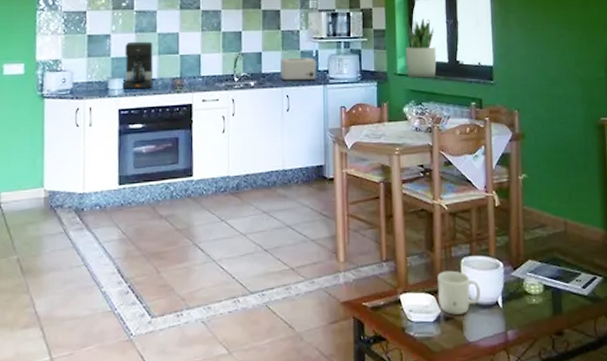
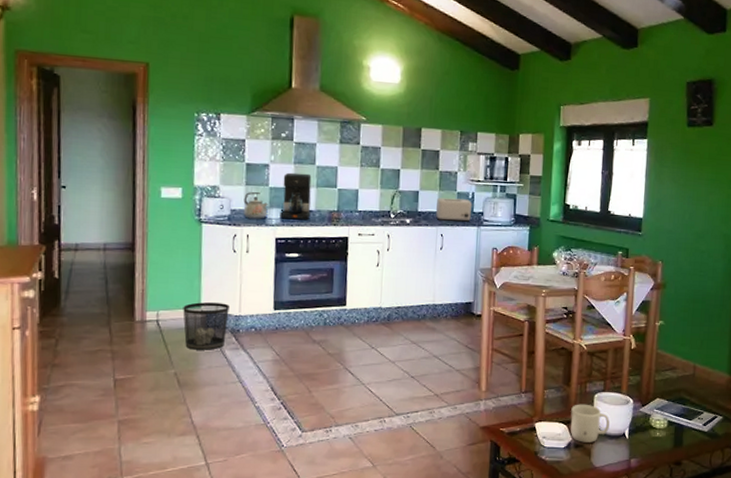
waste bin: none [25,181,73,233] -> present [183,302,229,350]
kettle: none [85,64,110,91] -> present [243,192,268,219]
planter: present [405,18,437,78] -> none [559,168,590,226]

